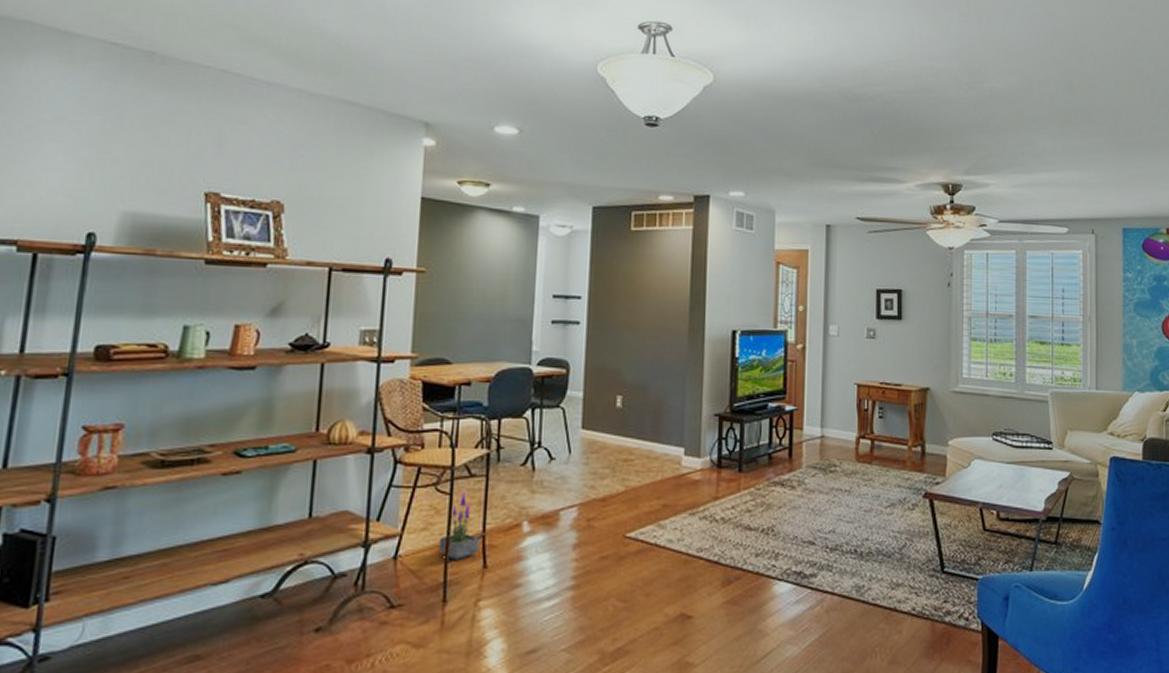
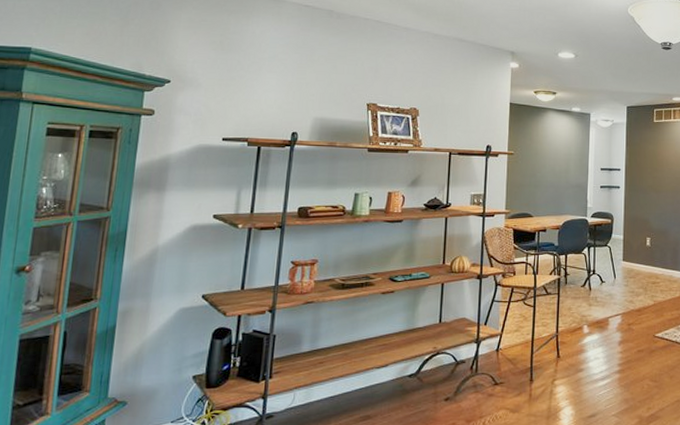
potted plant: present [438,490,480,560] -> none [527,304,554,352]

